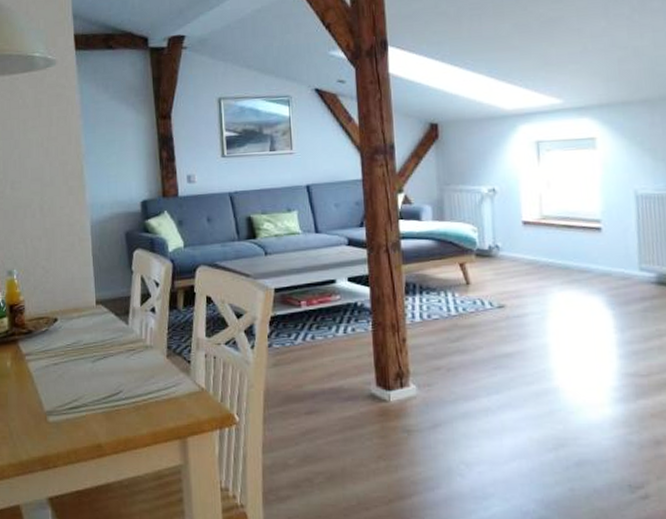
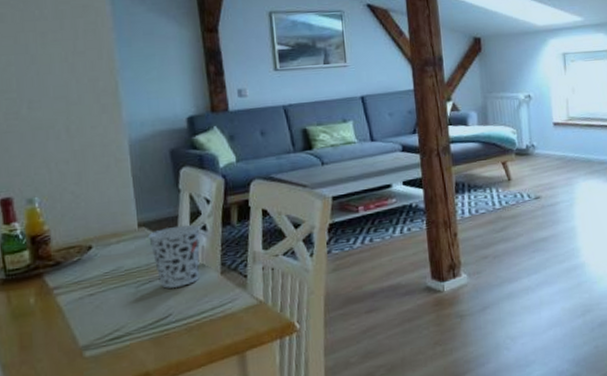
cup: none [103,305,150,367] -> present [147,224,201,289]

